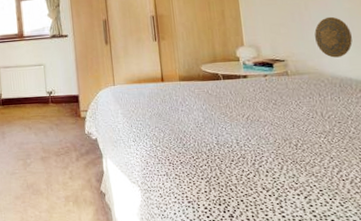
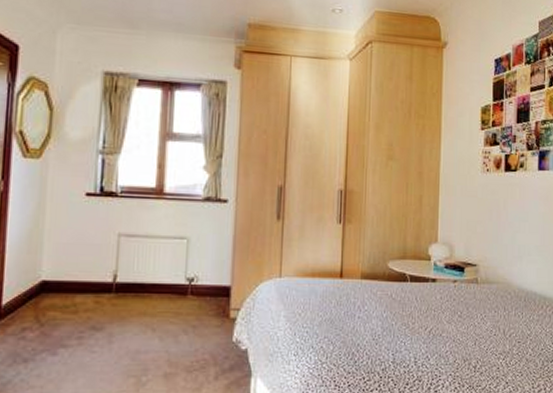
decorative plate: present [314,16,352,58] -> none [509,219,542,268]

